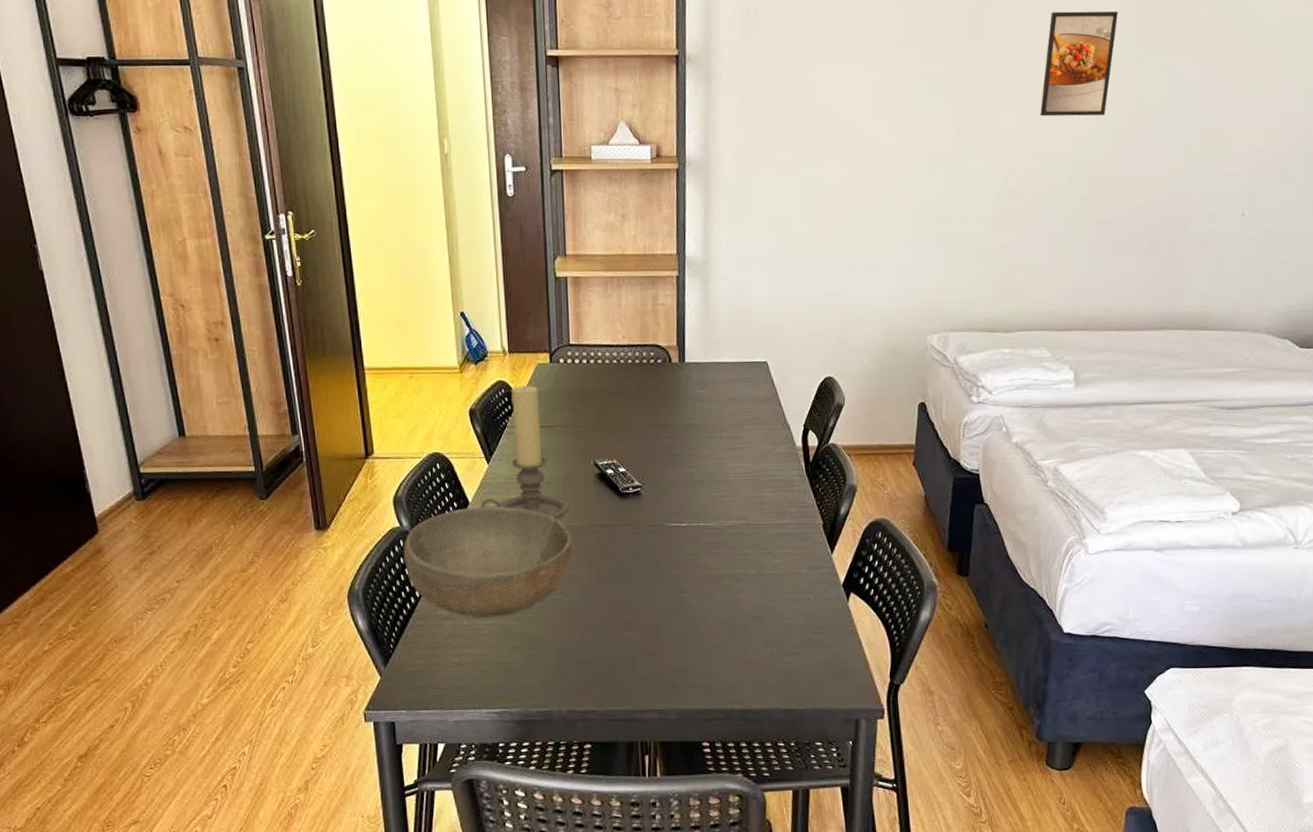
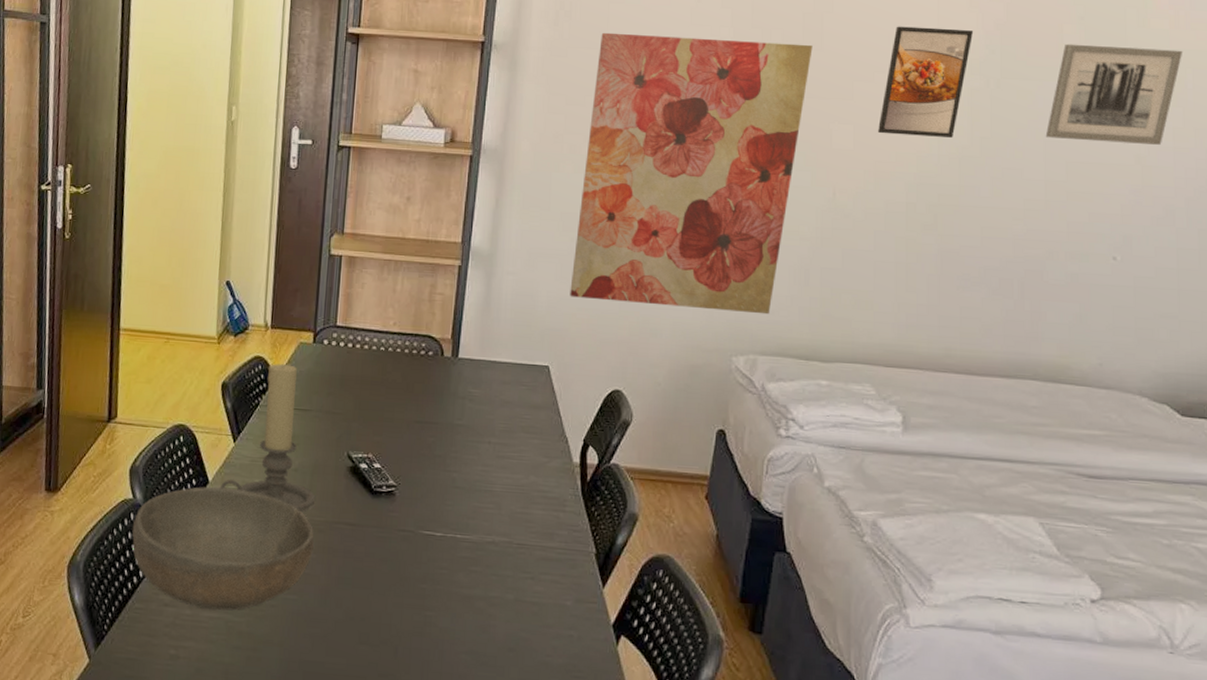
wall art: none [779,36,979,296] -> present [570,32,813,315]
wall art: none [1183,17,1296,109] -> present [1045,44,1183,145]

